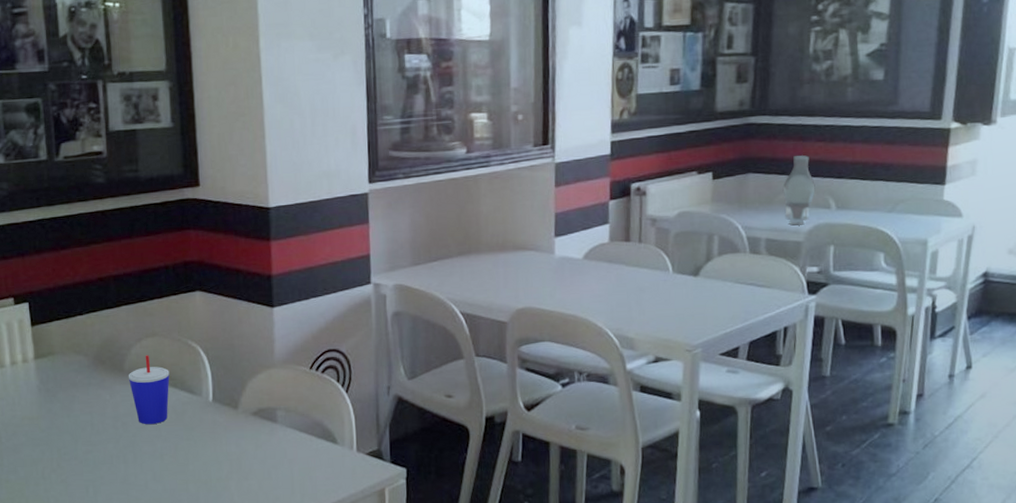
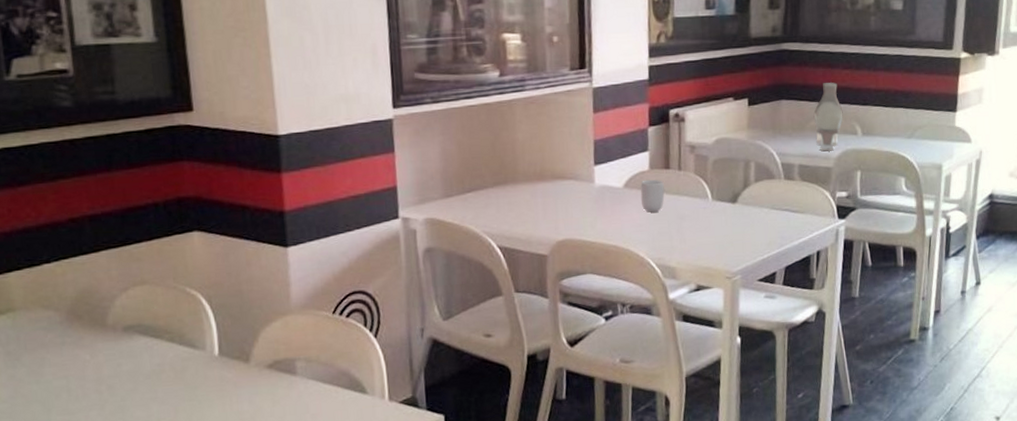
beverage cup: present [128,355,170,424] -> none [112,306,165,386]
cup: none [599,251,624,284] -> present [640,179,665,213]

